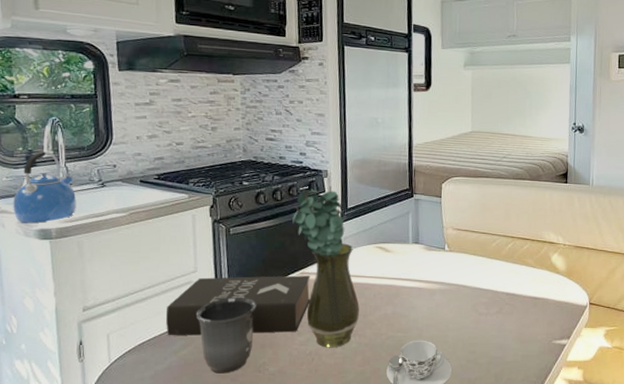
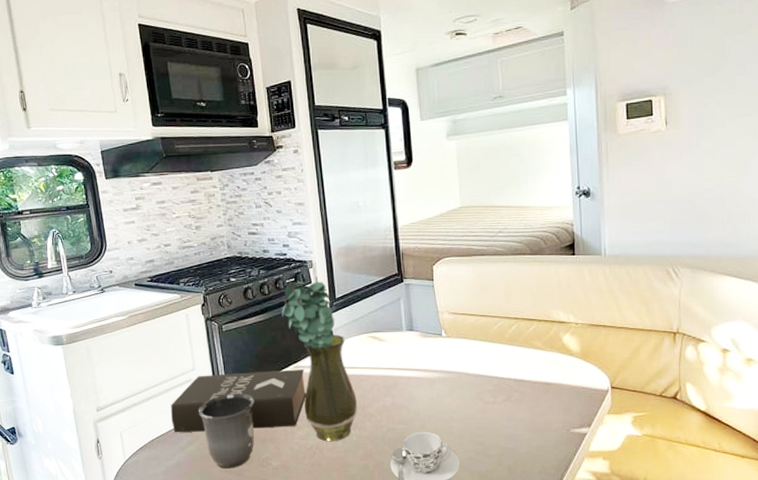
kettle: present [13,151,77,223] -> none [27,263,82,331]

